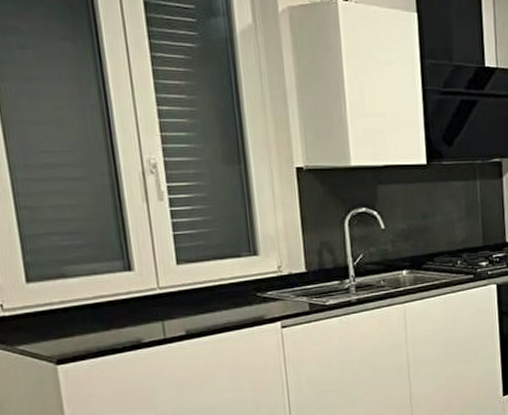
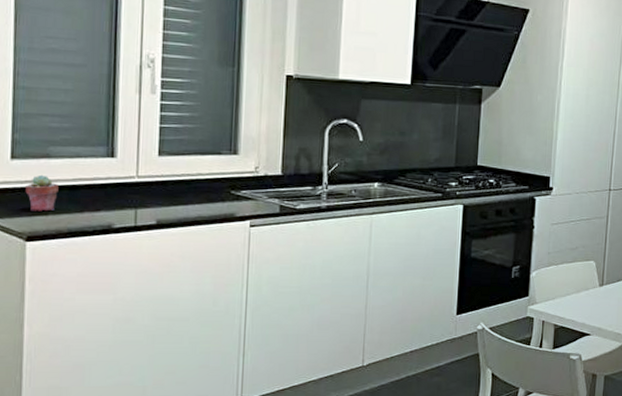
potted succulent: none [46,295,81,334] -> present [25,174,59,212]

